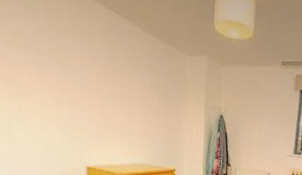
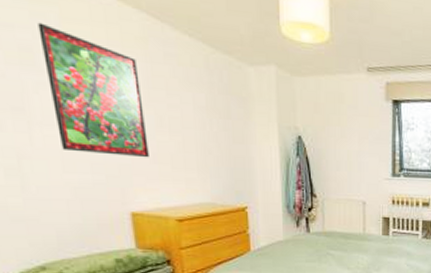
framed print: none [30,13,104,125] -> present [37,22,149,158]

